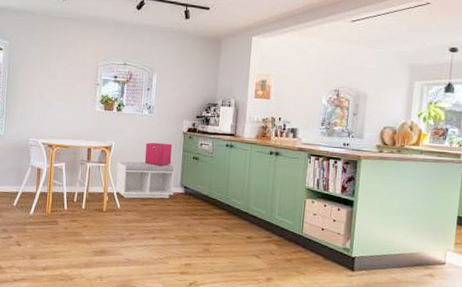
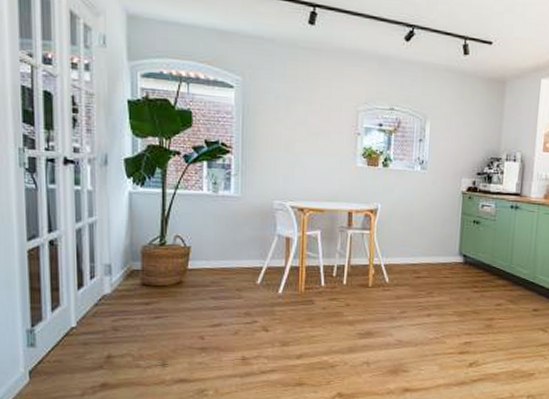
bench: present [115,161,175,199] -> none [383,227,453,271]
storage bin: present [144,142,173,166] -> none [416,204,450,232]

